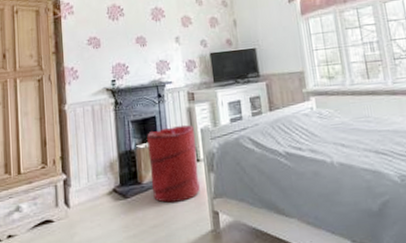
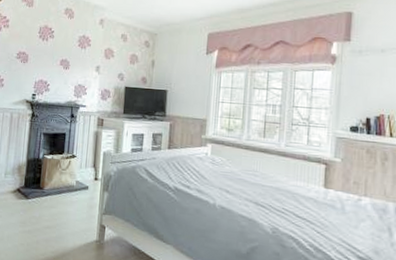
laundry hamper: present [147,124,200,203] -> none [51,145,98,211]

